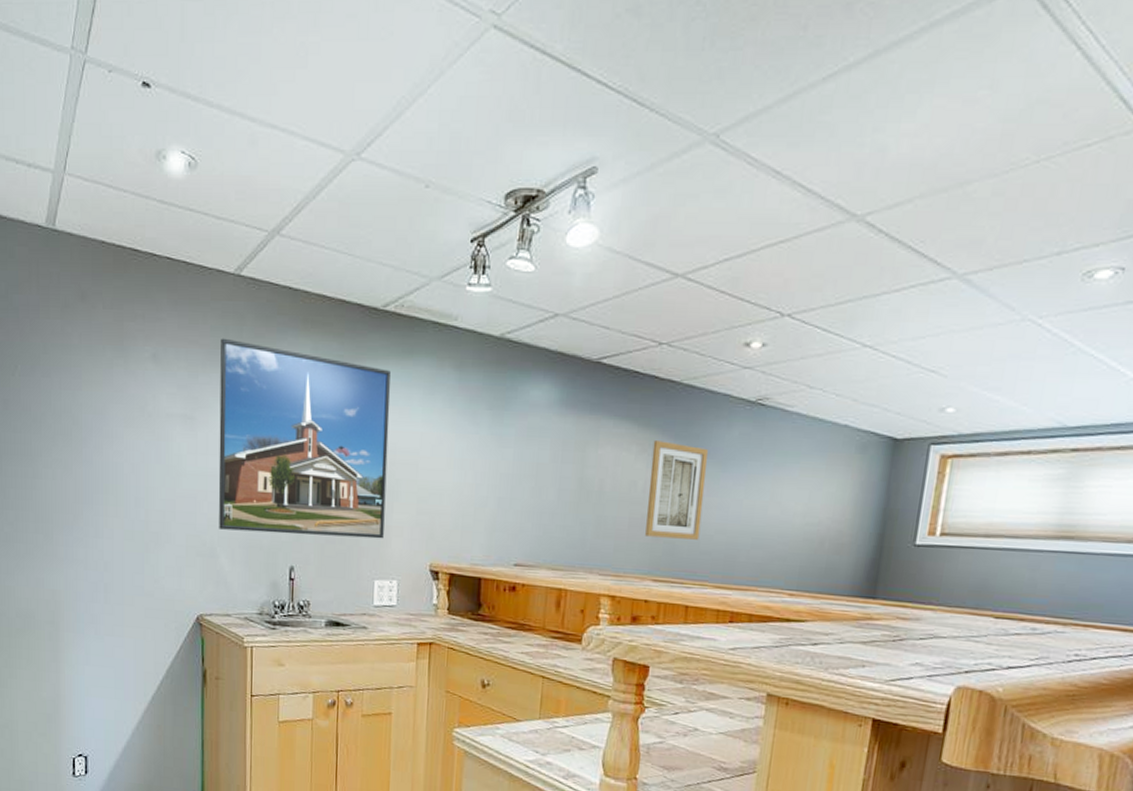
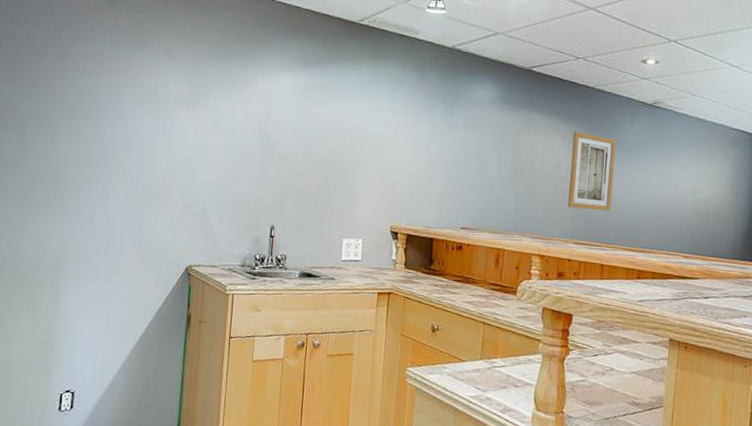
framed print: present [218,338,391,539] -> none [211,39,363,205]

